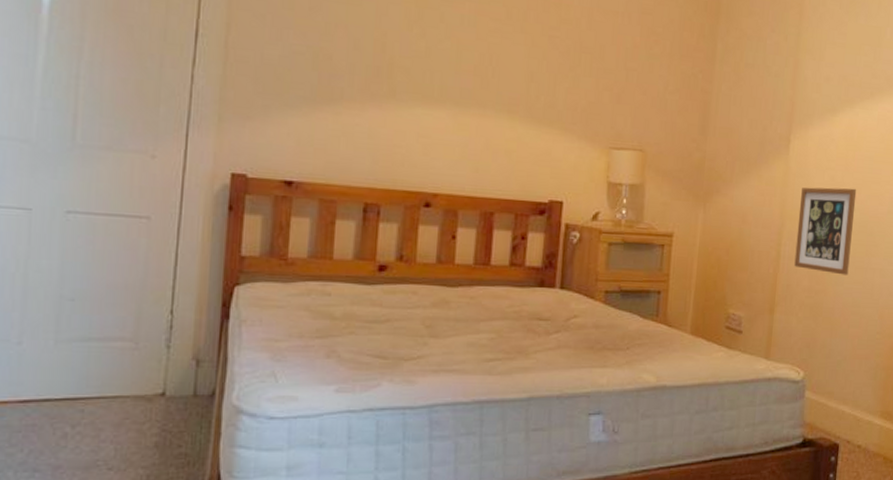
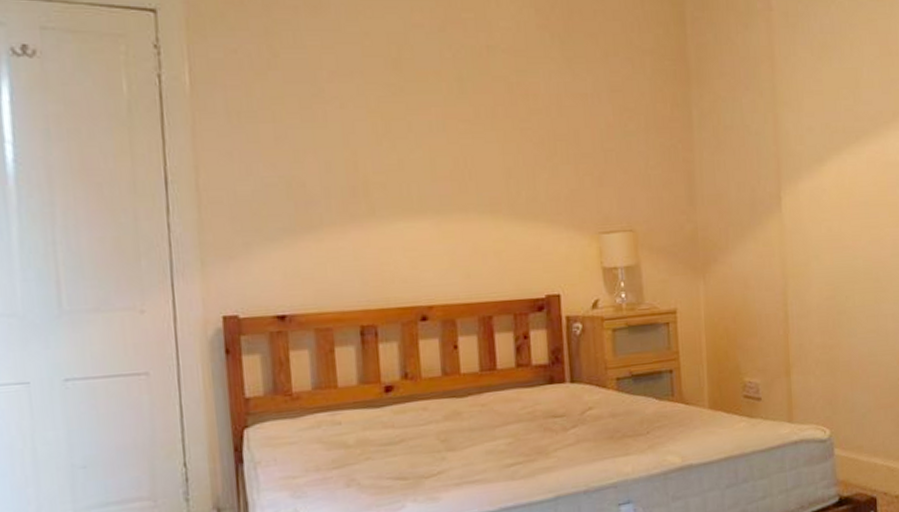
picture frame: present [794,187,857,275] -> none [800,236,860,326]

